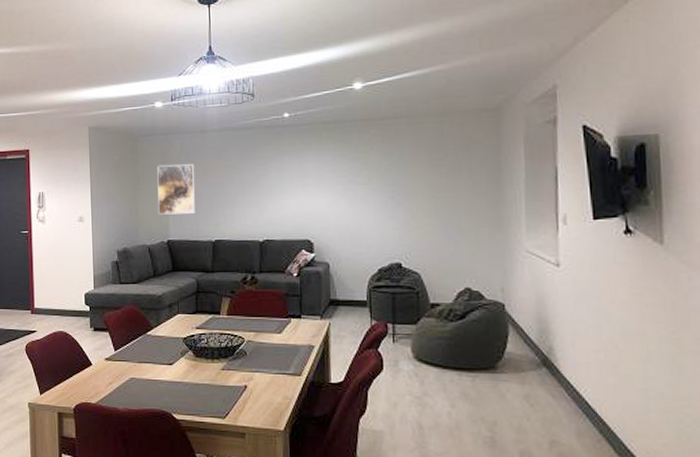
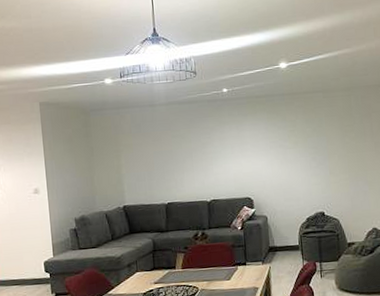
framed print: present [157,164,195,215] -> none [110,135,148,183]

